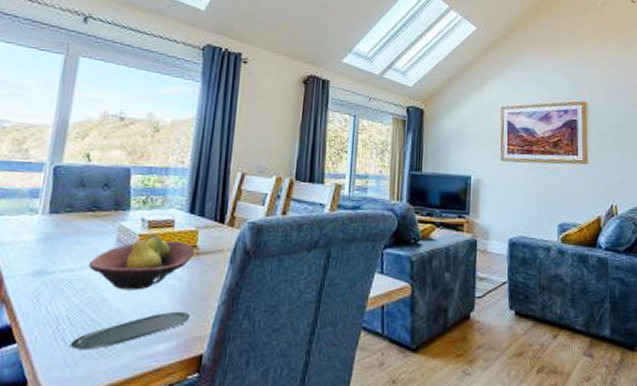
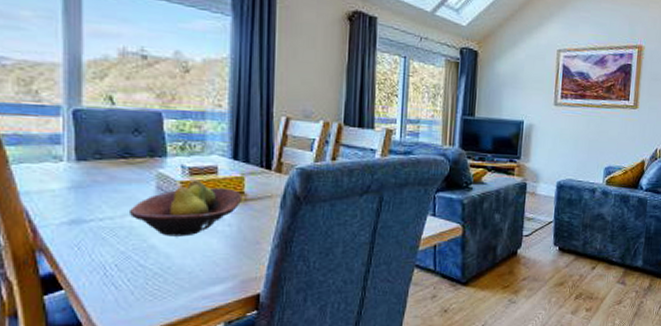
oval tray: present [69,311,190,350] -> none [121,255,243,294]

